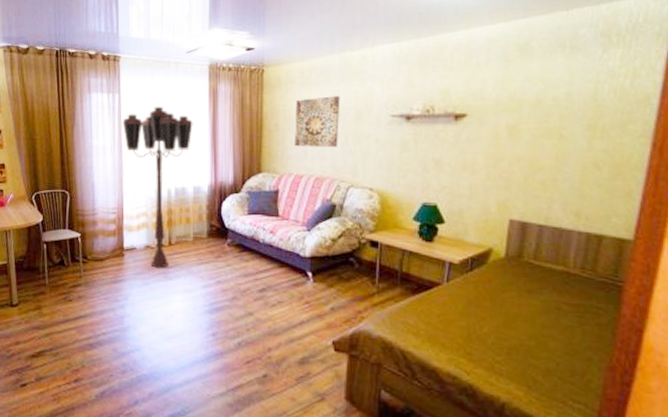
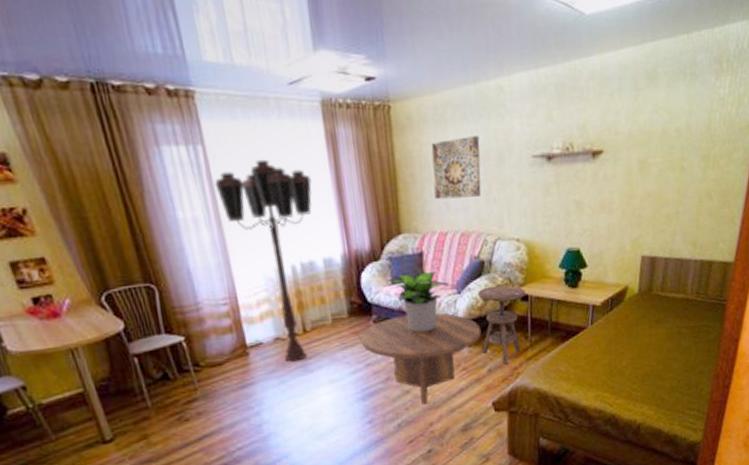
coffee table: none [215,243,327,330] -> present [360,313,482,405]
potted plant: none [245,207,299,262] -> present [388,271,448,334]
side table: none [326,228,376,306] -> present [478,285,526,365]

